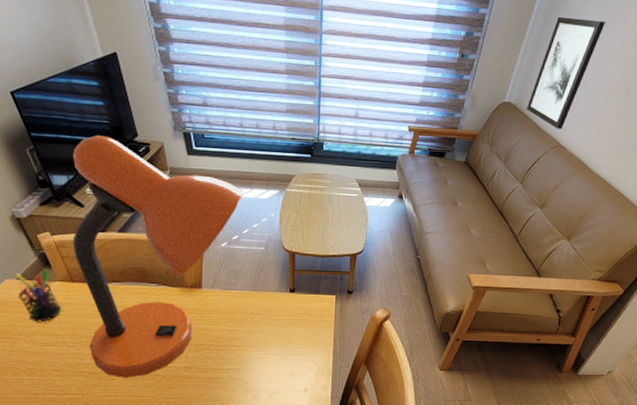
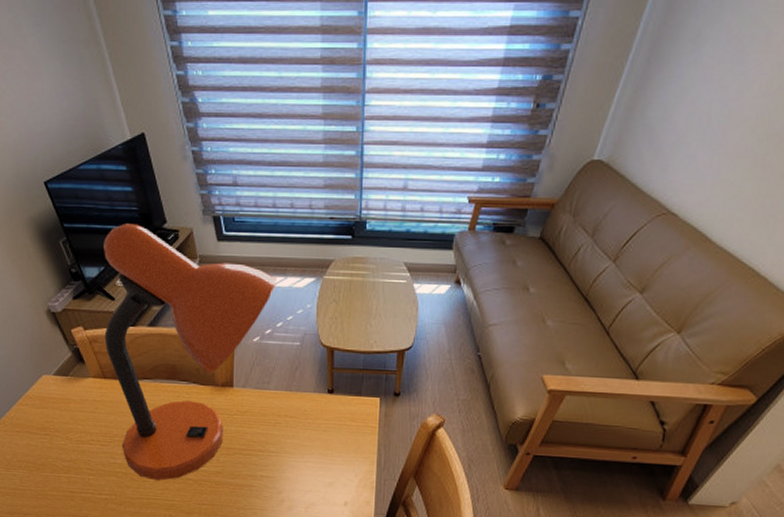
pen holder: present [13,269,62,322] -> none [50,365,95,420]
wall art: present [526,16,605,130] -> none [622,43,738,191]

